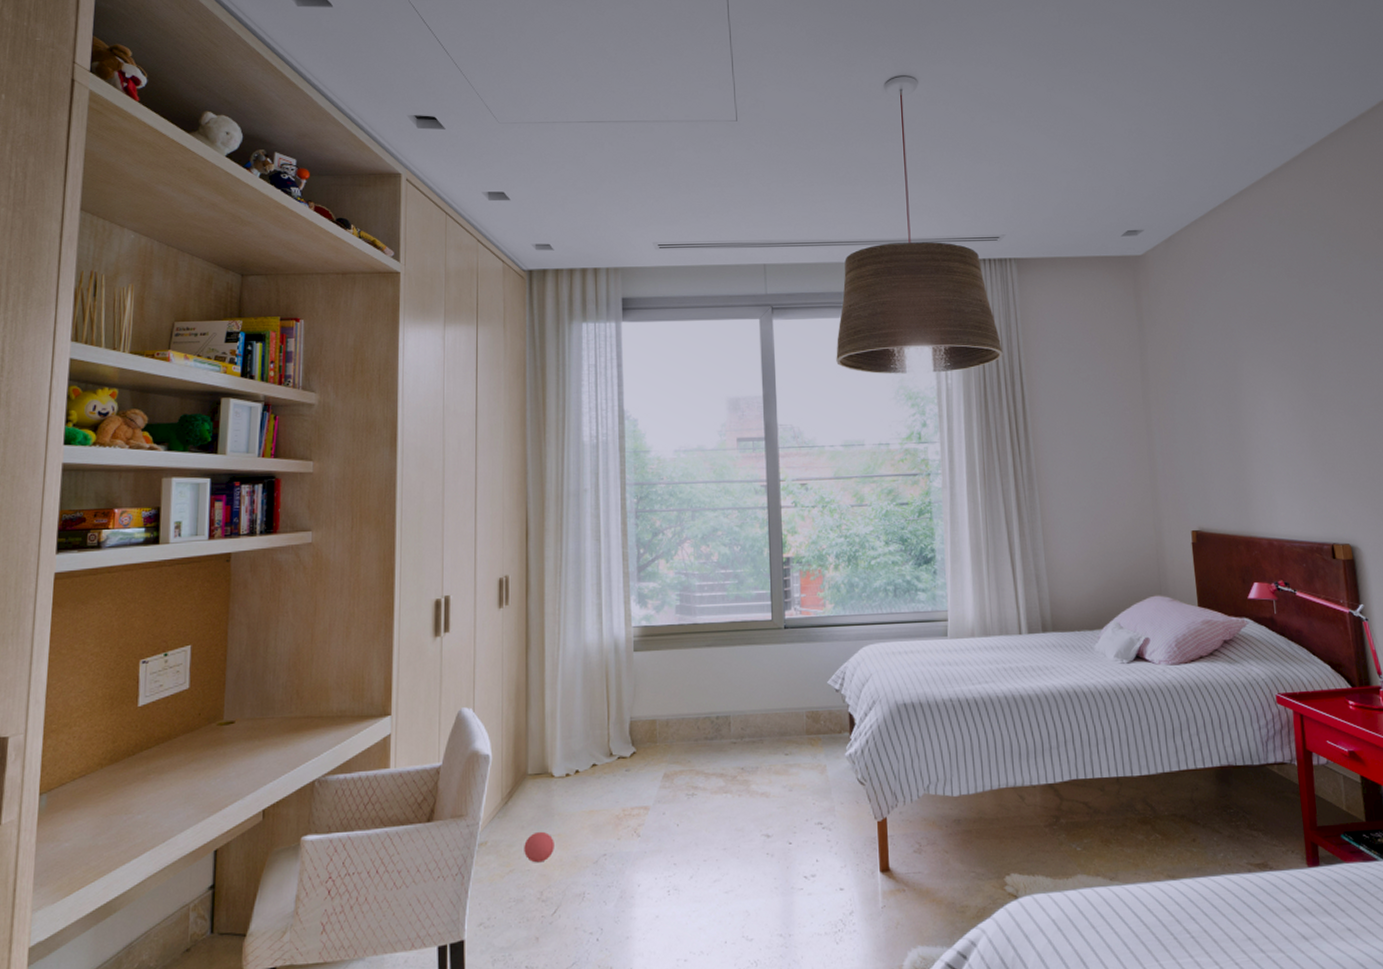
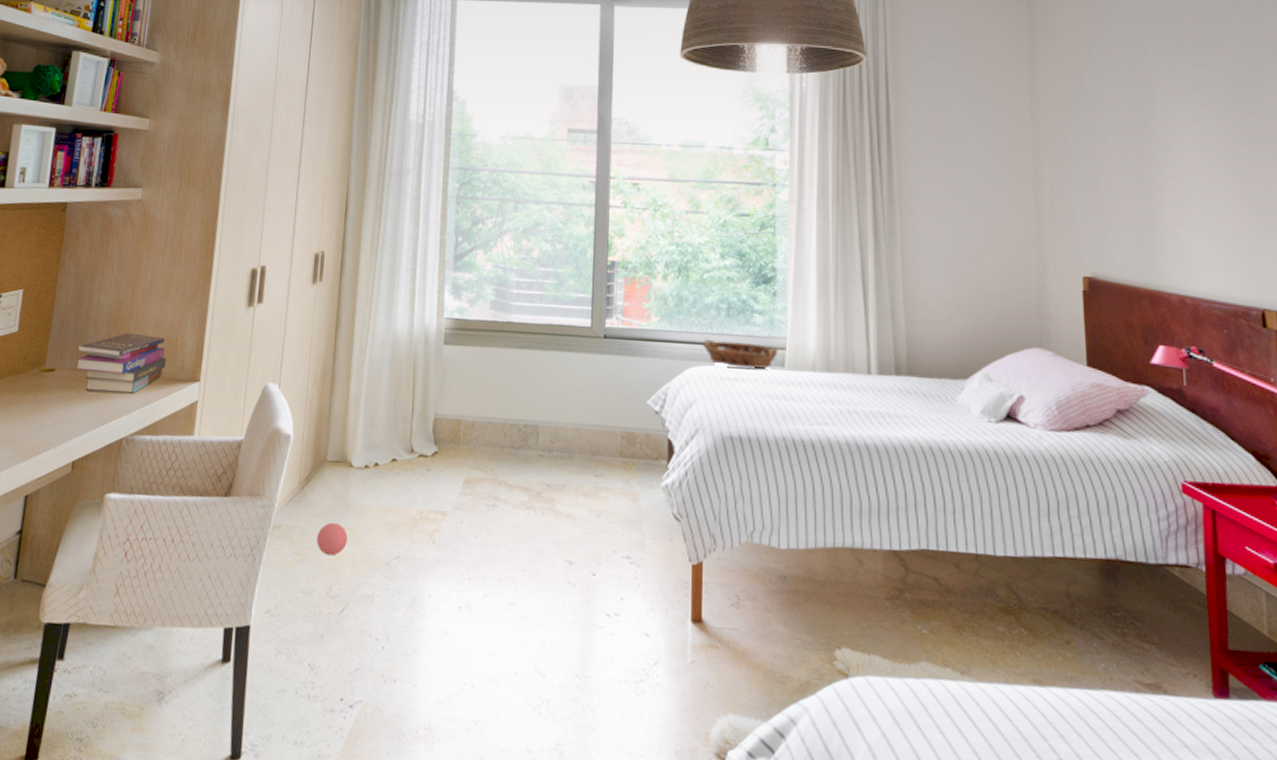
books: none [258,676,354,738] -> present [76,334,167,394]
basket: none [873,618,942,642] -> present [702,339,779,369]

